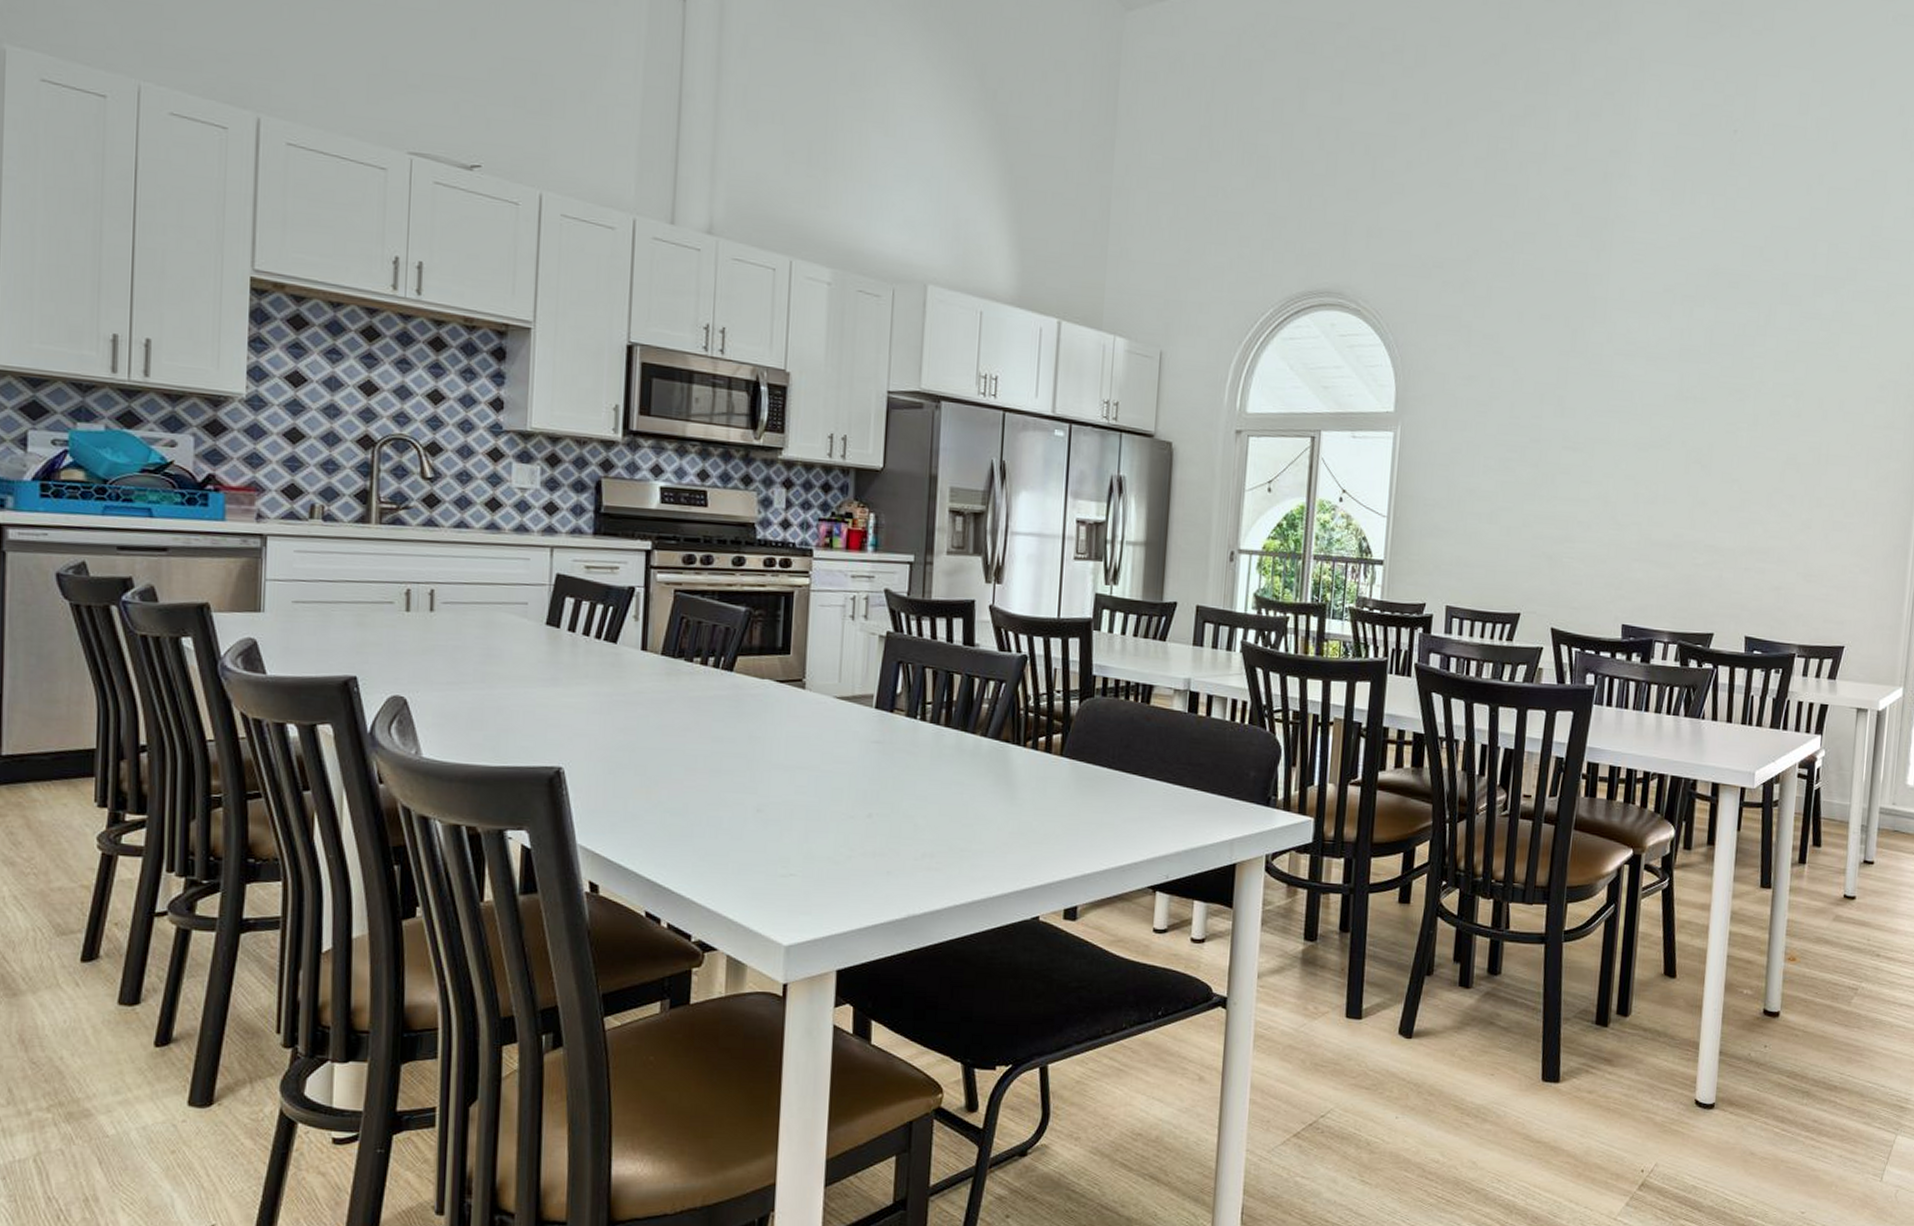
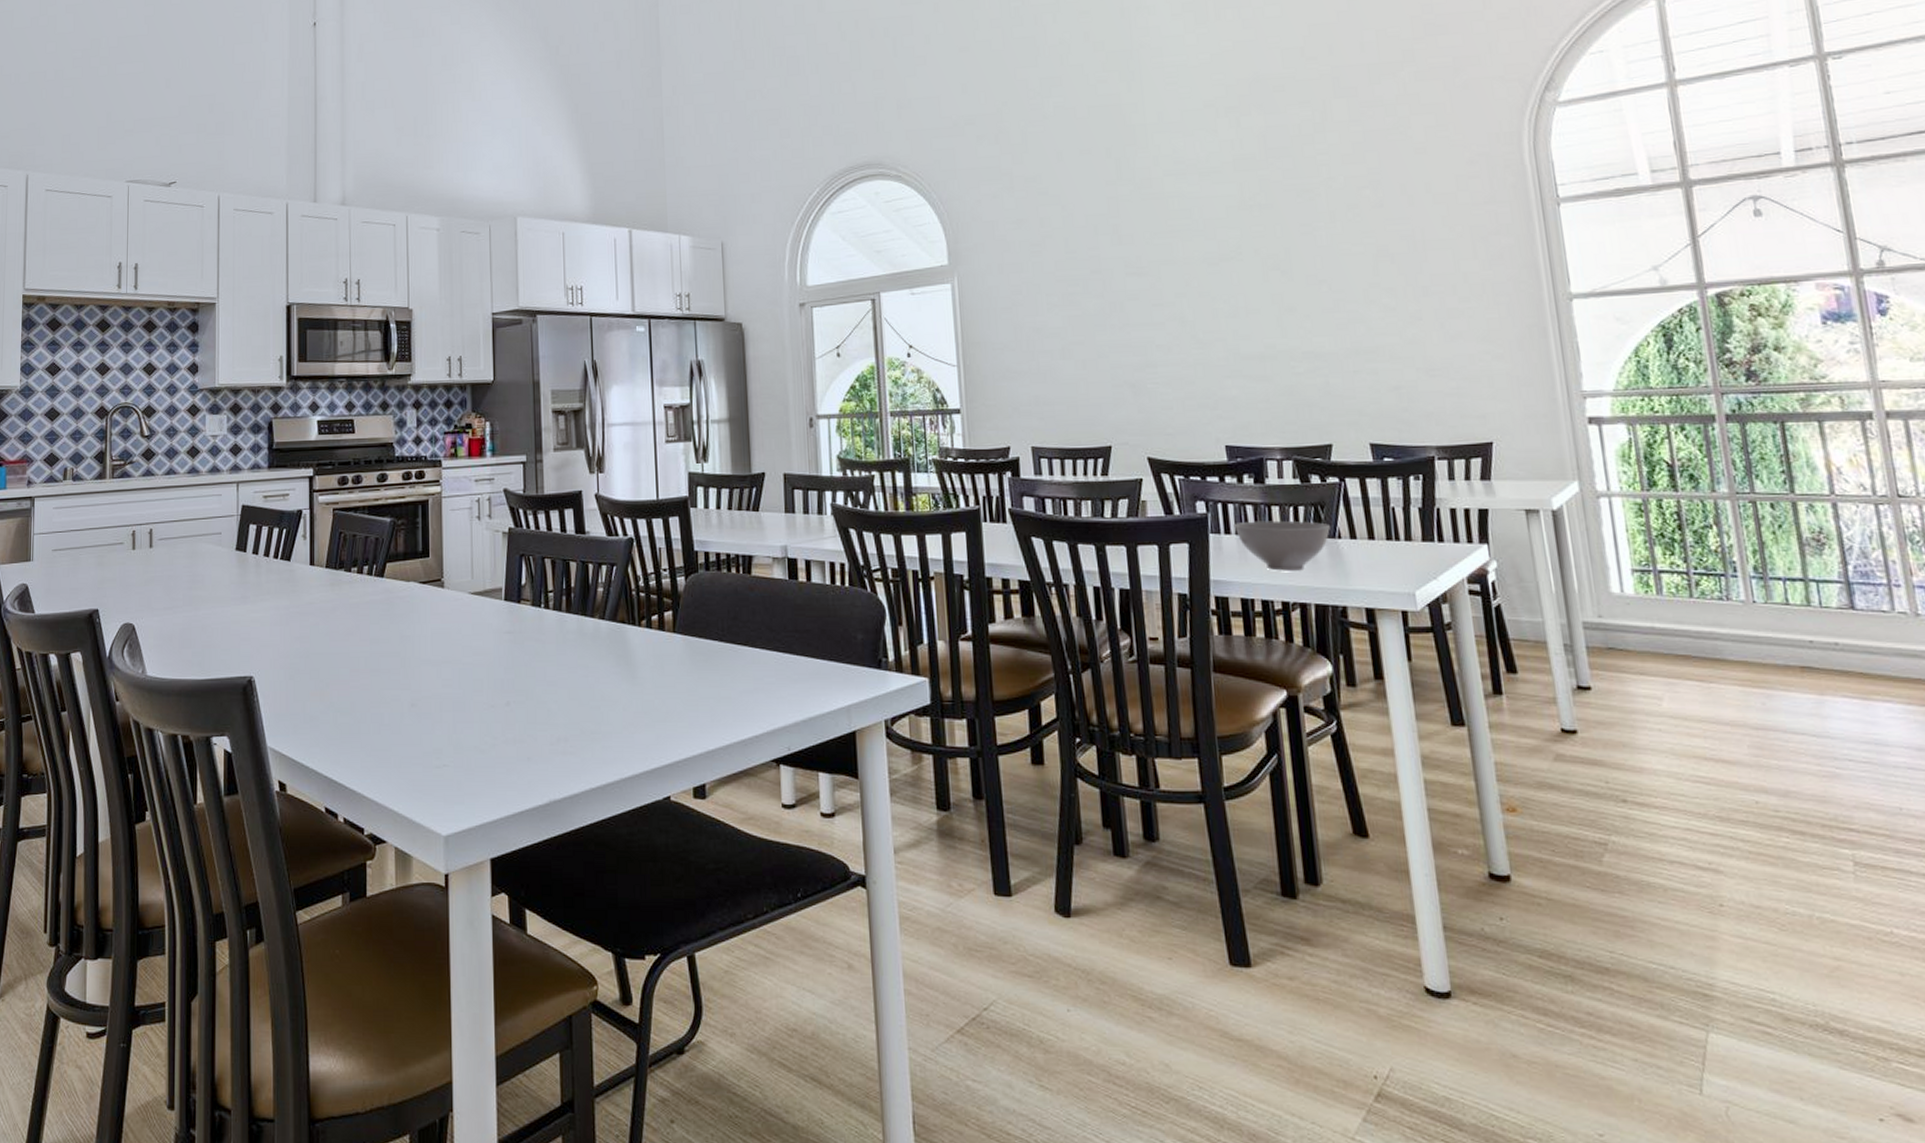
bowl: none [1615,696,1697,745] -> present [1233,520,1330,571]

